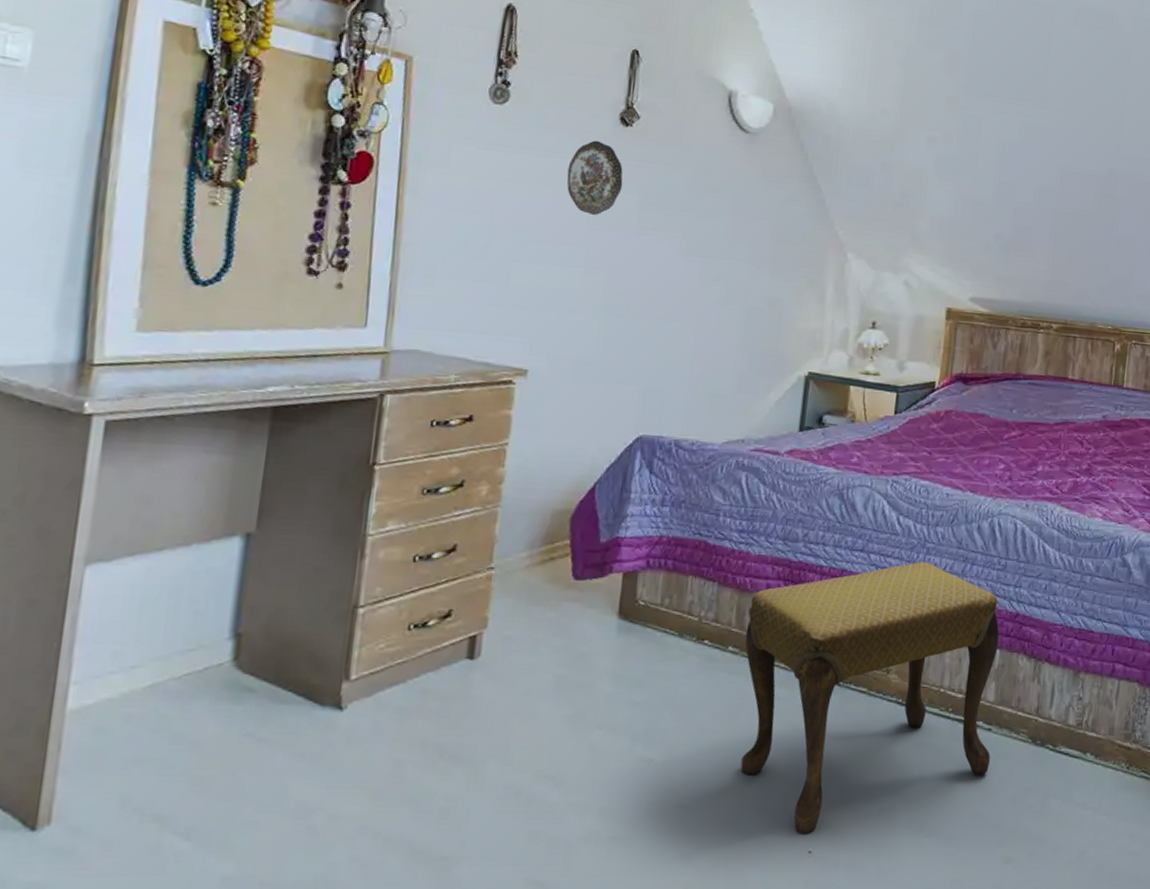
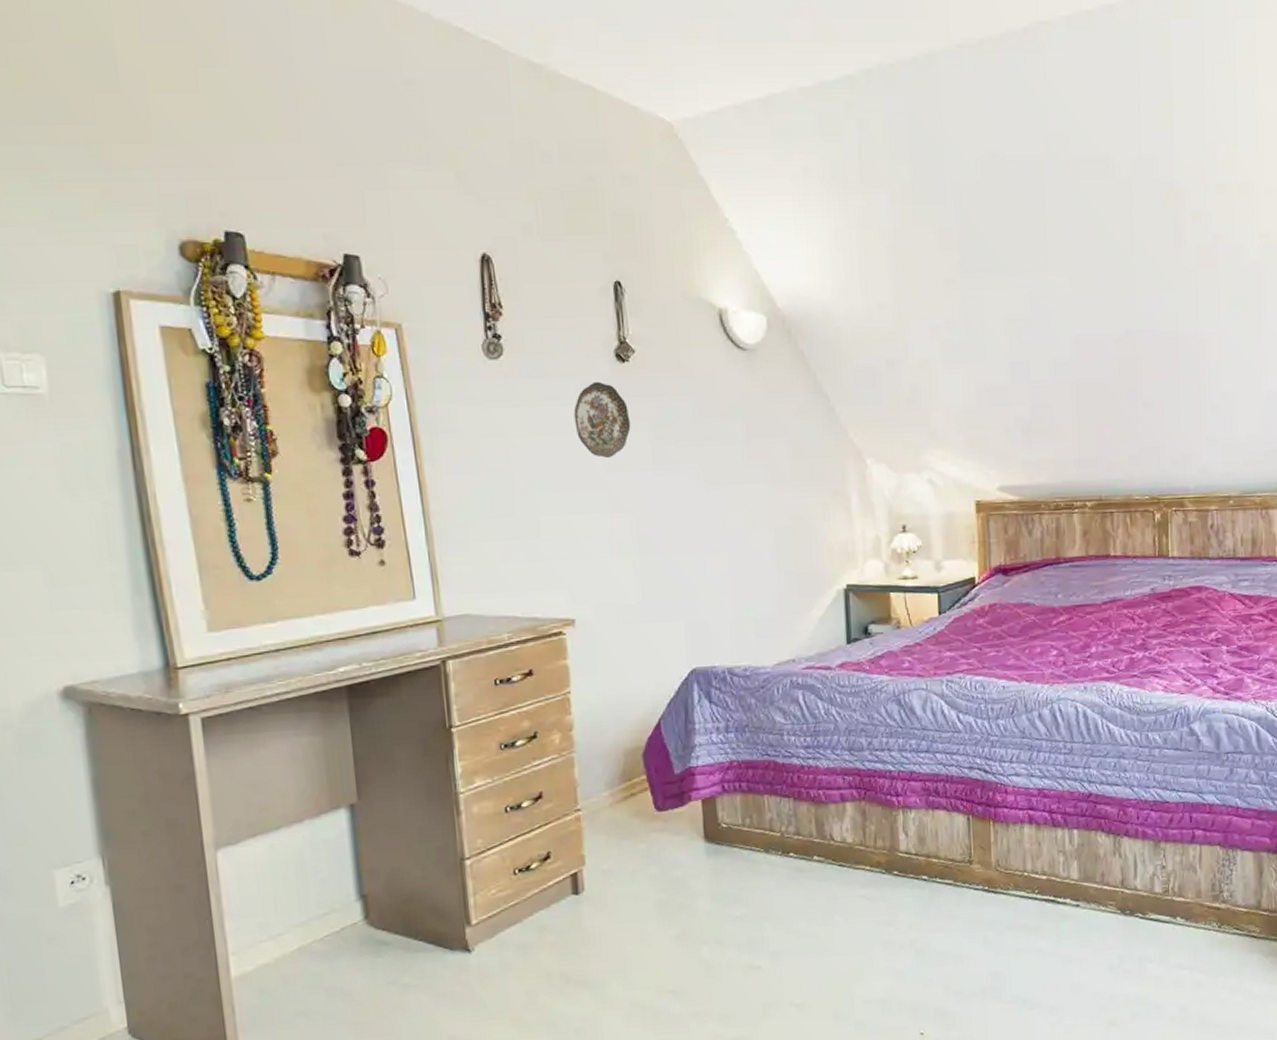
footstool: present [740,562,1000,834] -> none [826,755,1082,1019]

